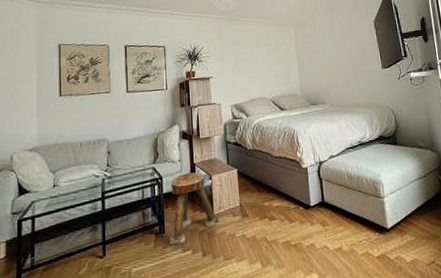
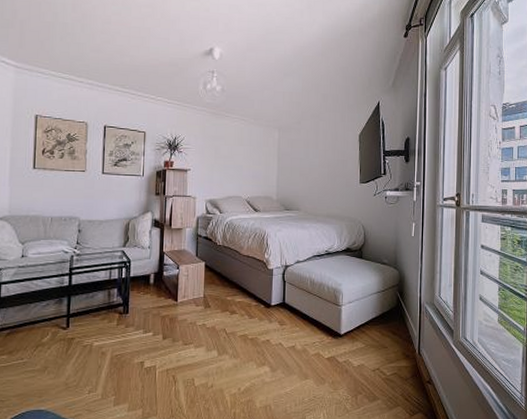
stool: present [169,172,219,245] -> none [132,260,182,326]

